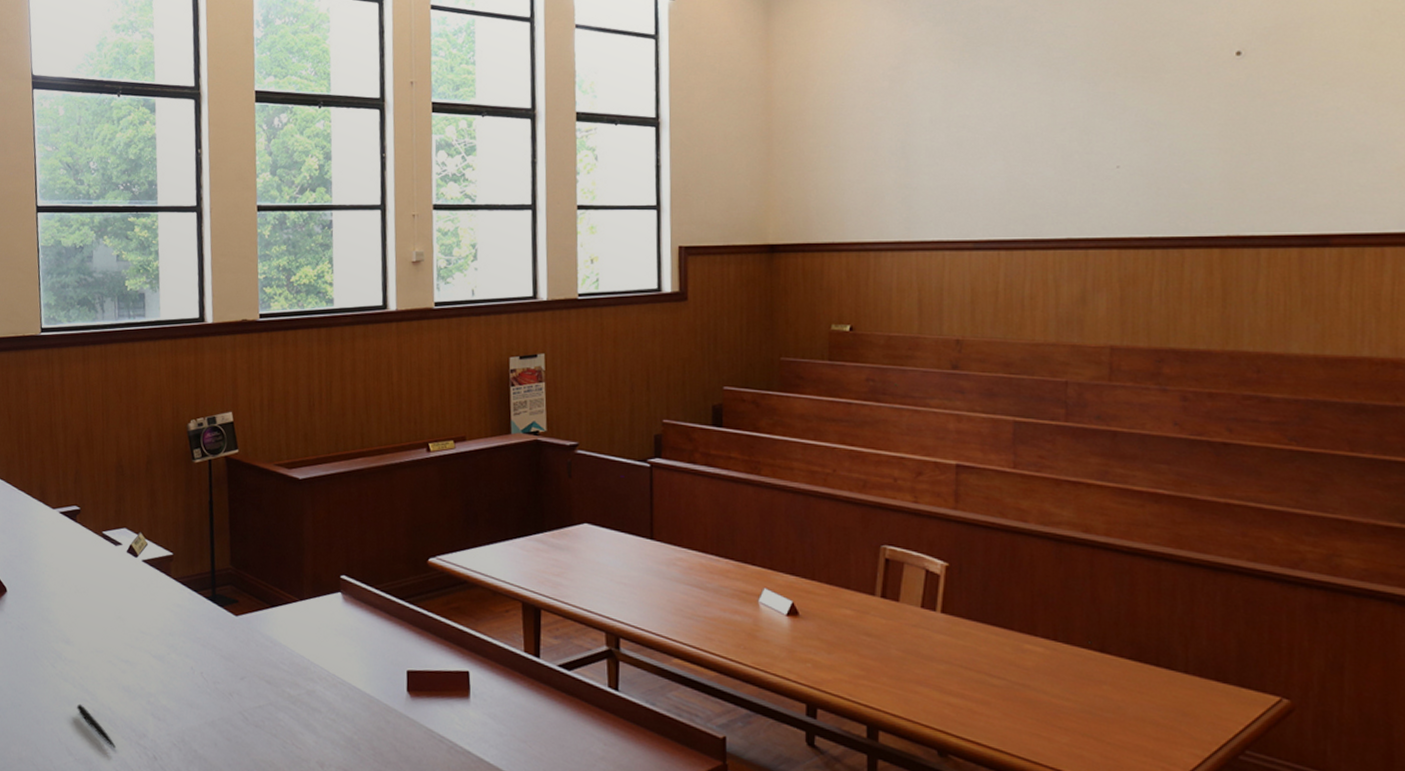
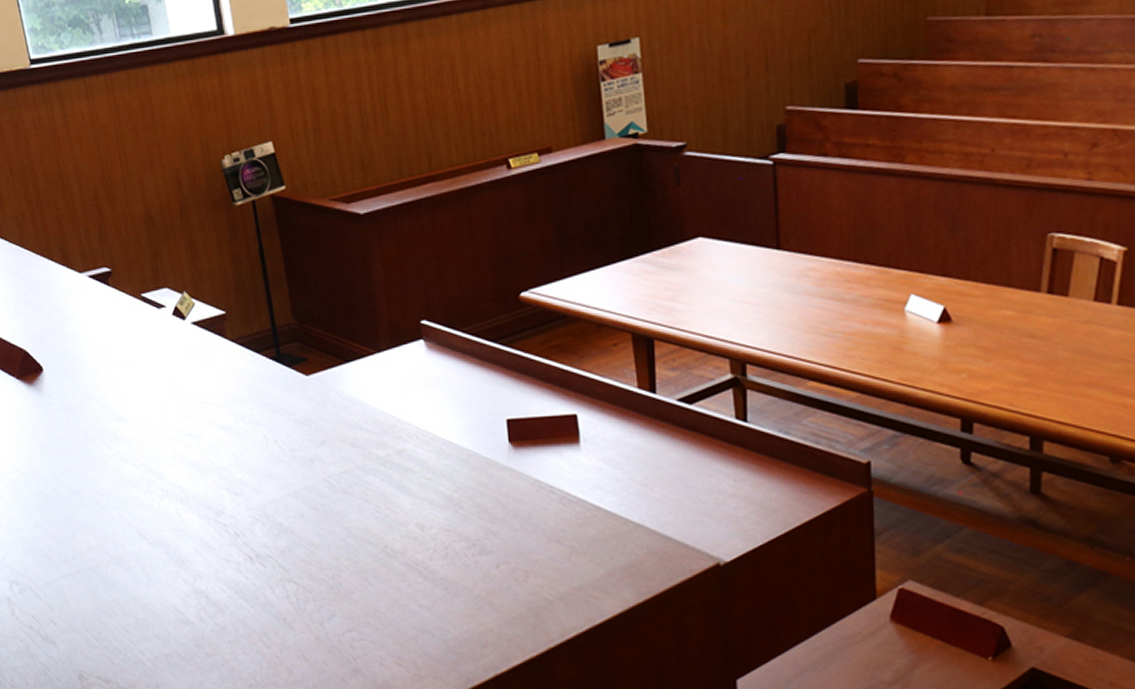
pen: present [77,703,117,748] -> none [143,484,193,528]

